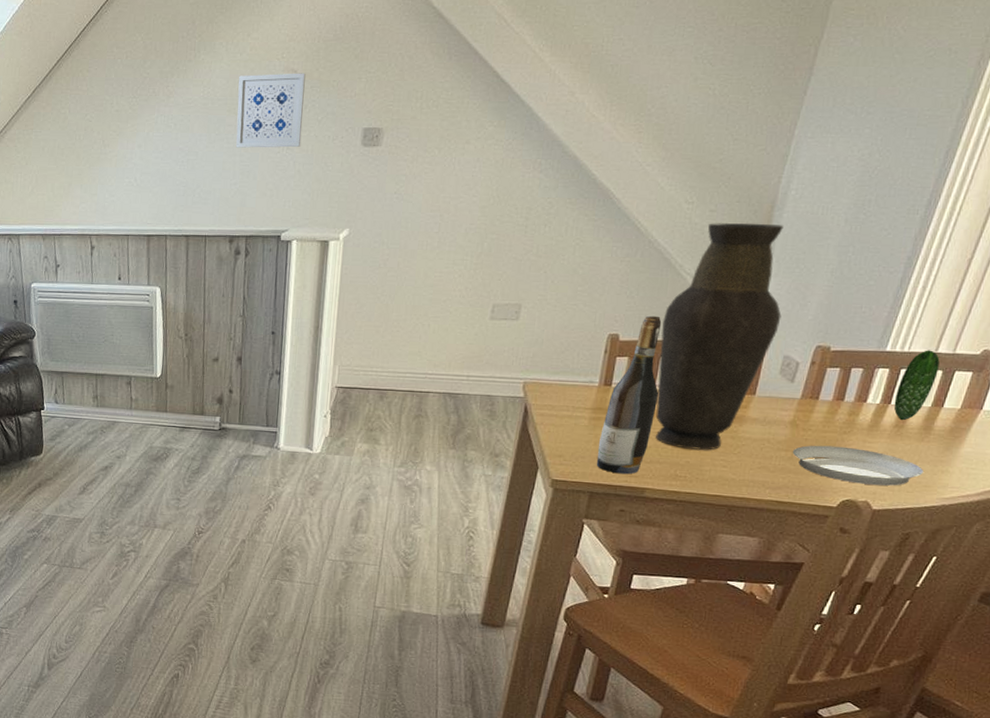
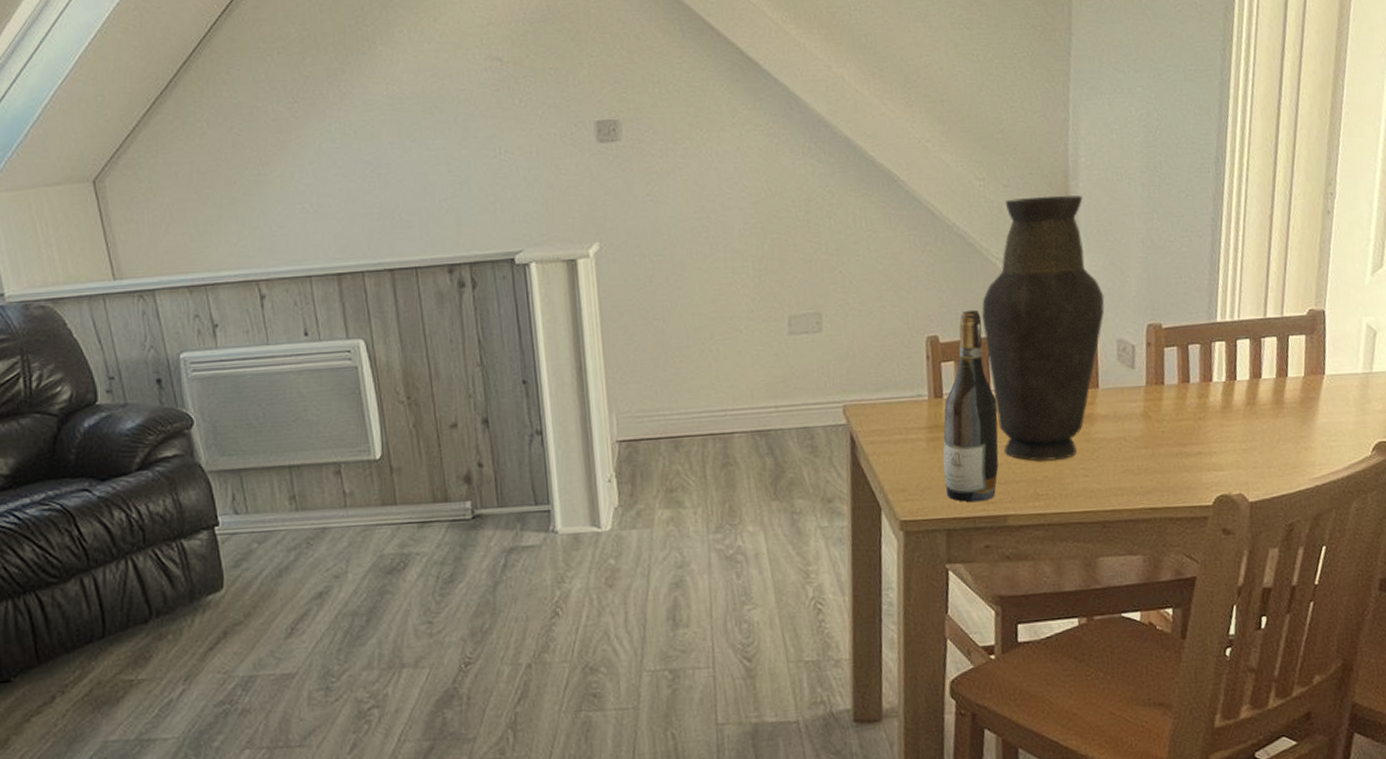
wall art: present [235,73,306,148] -> none [431,61,522,155]
plate: present [792,350,940,486] -> none [1152,316,1288,475]

